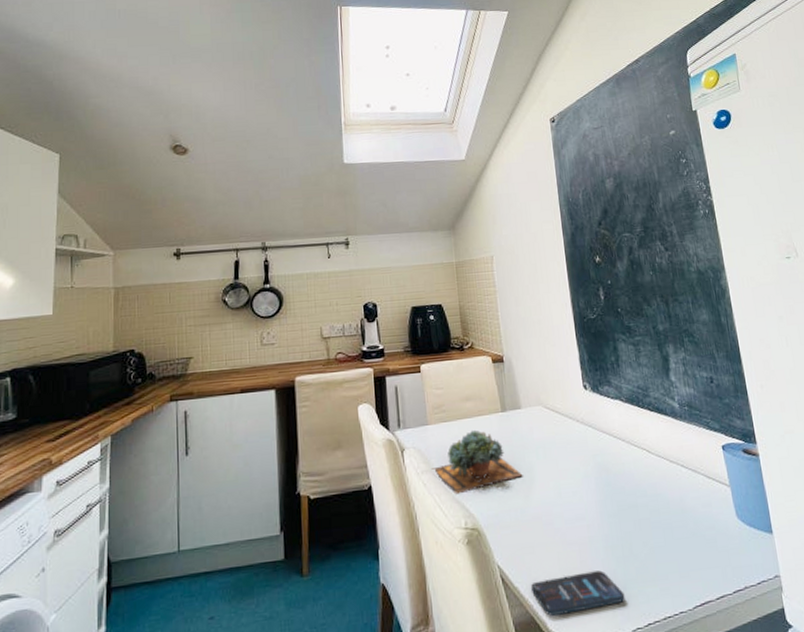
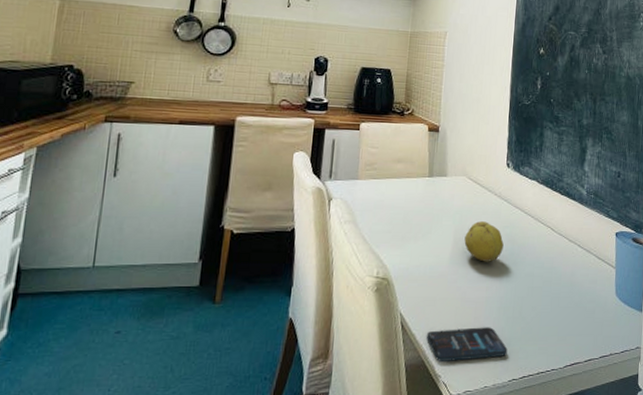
succulent plant: present [431,429,523,495] -> none [354,189,438,246]
fruit: none [552,452,598,498] -> present [464,221,504,262]

